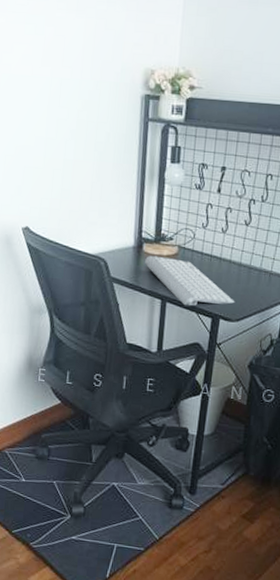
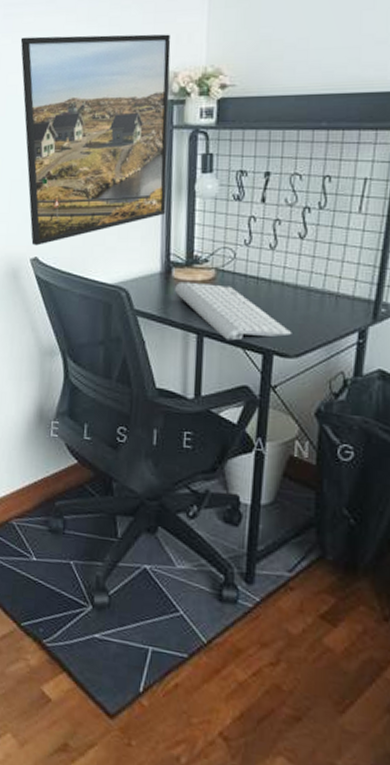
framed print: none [14,18,150,216] -> present [20,34,171,246]

